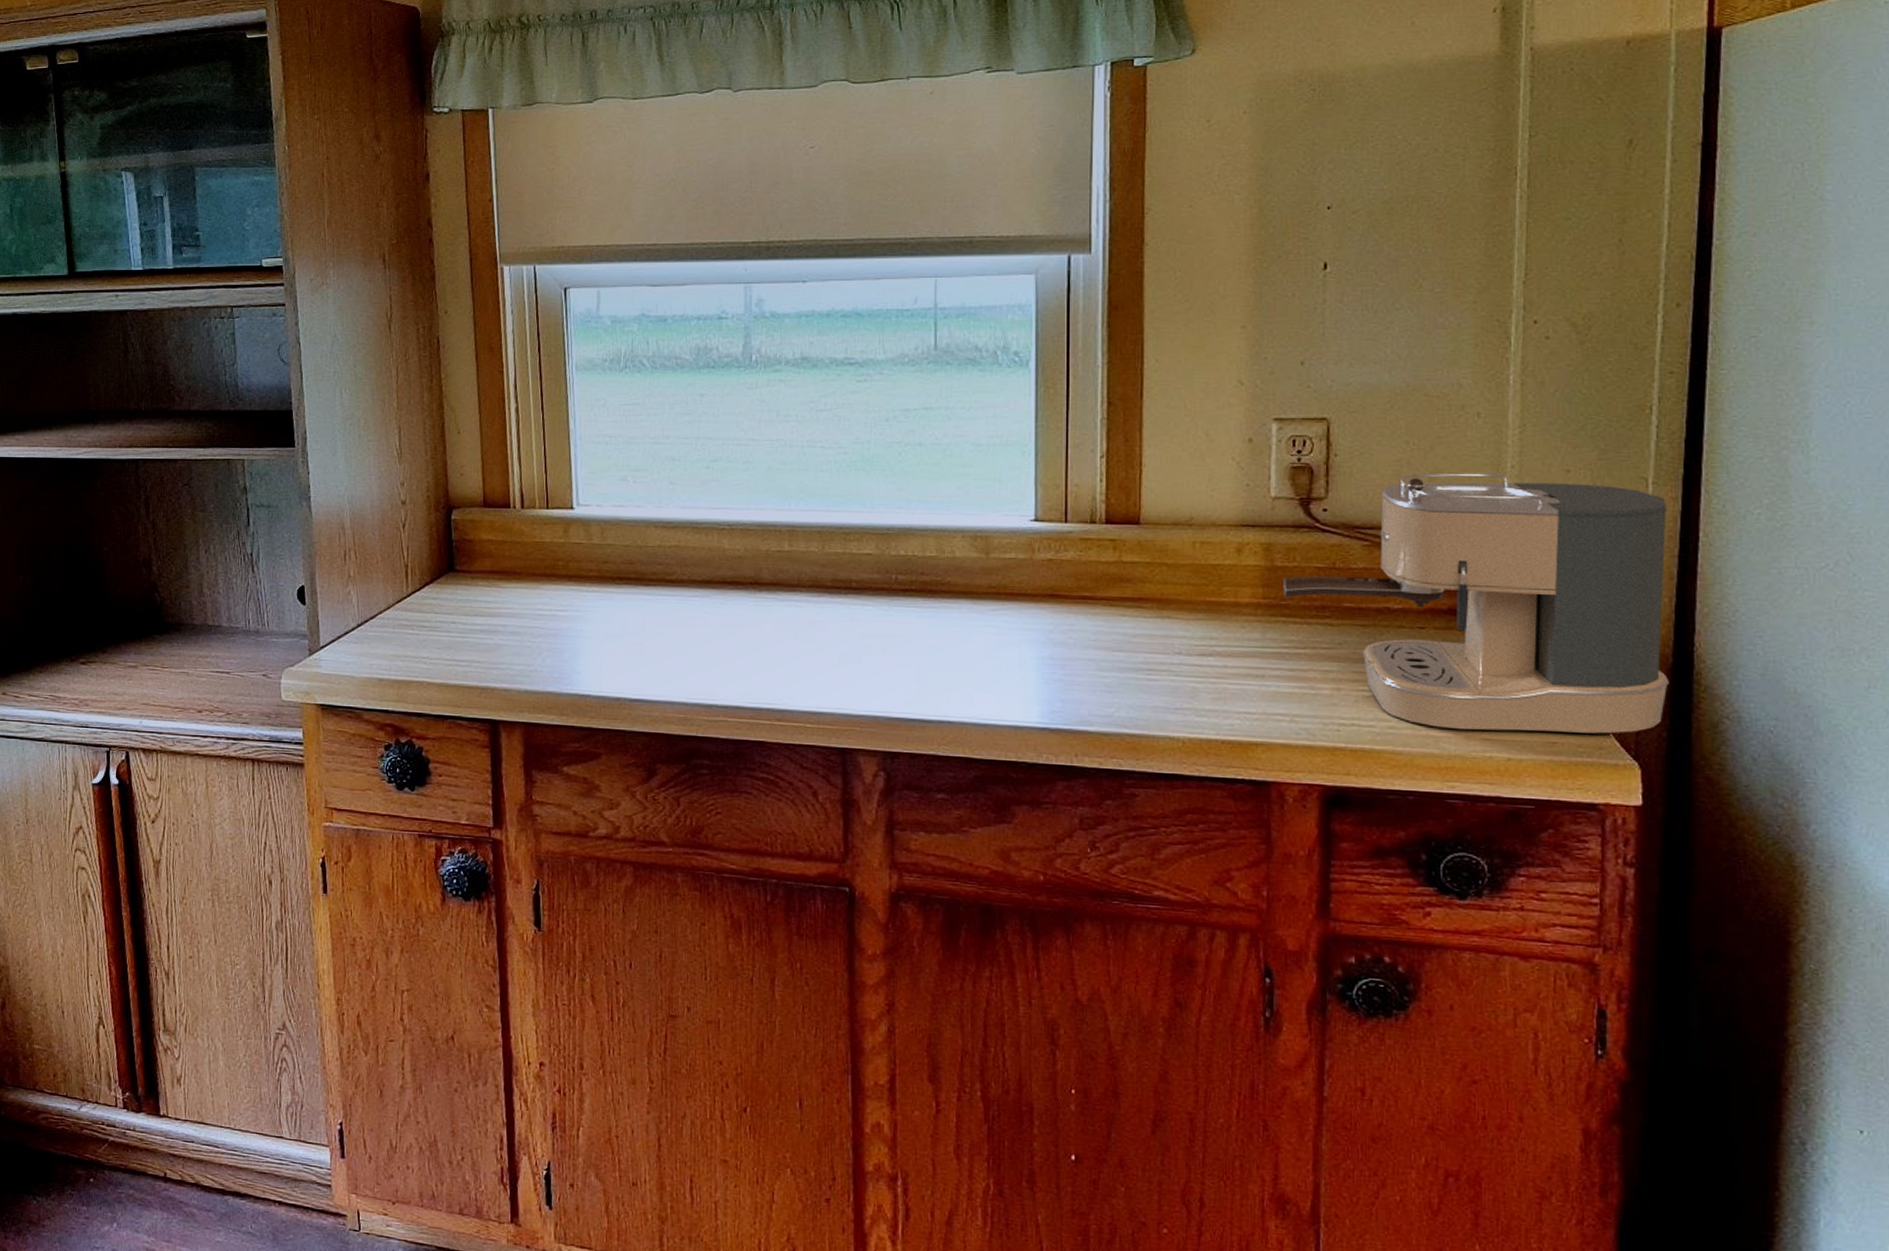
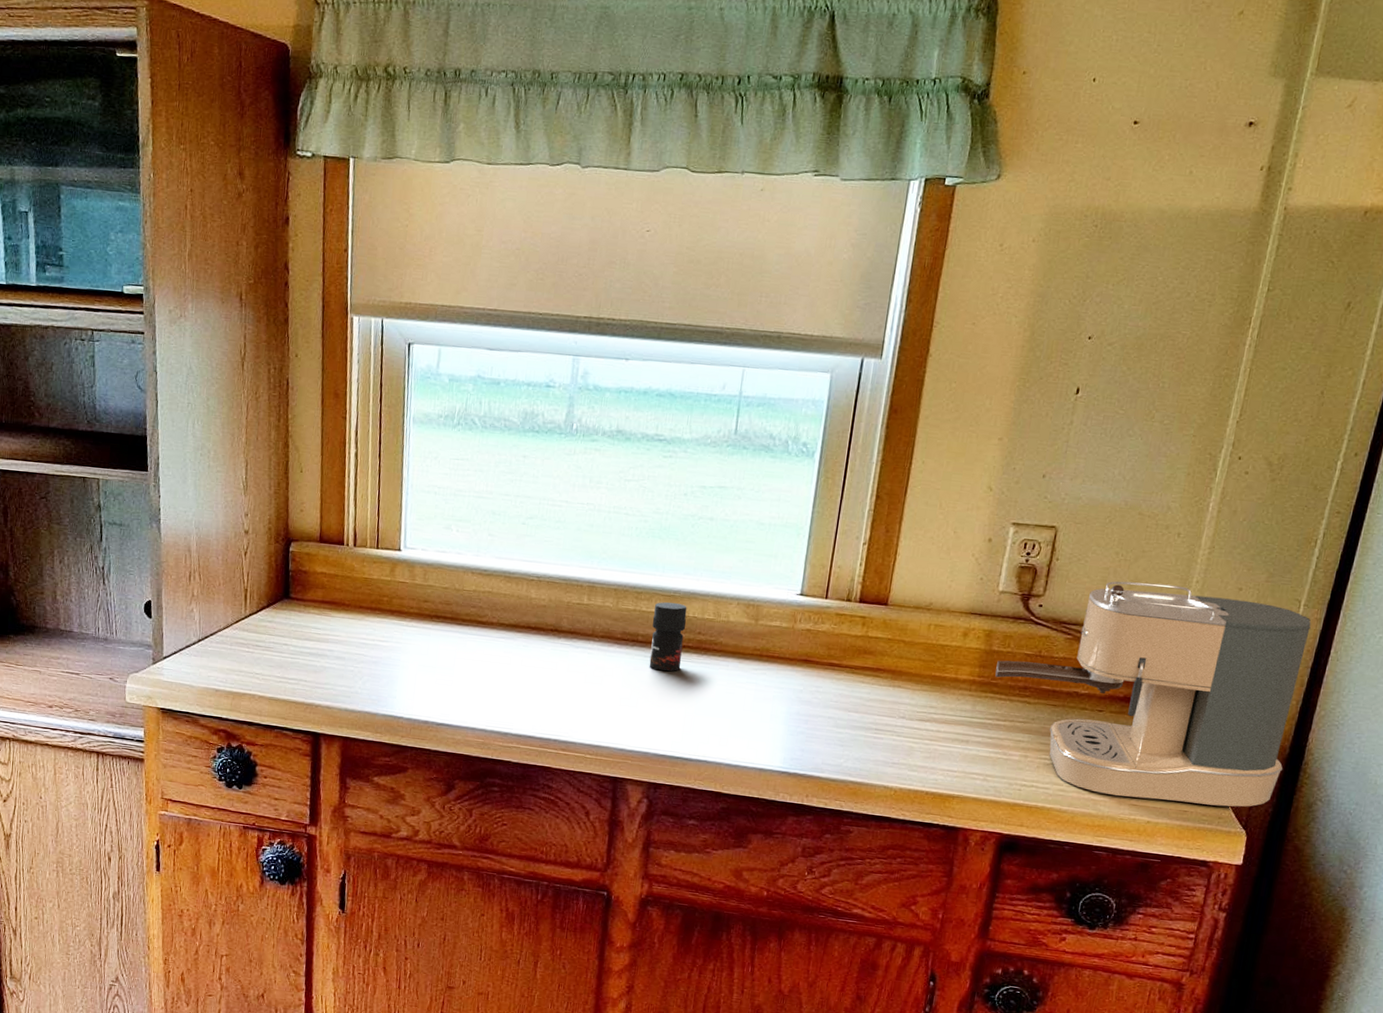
jar: none [866,540,906,620] -> present [649,602,687,672]

